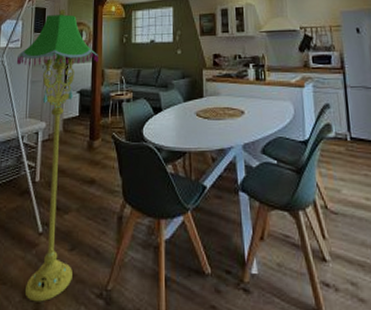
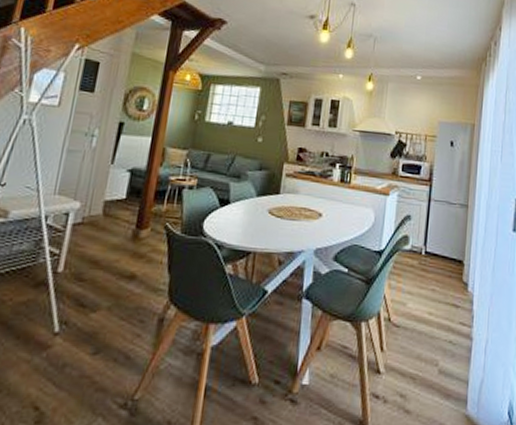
floor lamp: present [16,10,98,302] -> none [25,67,161,413]

